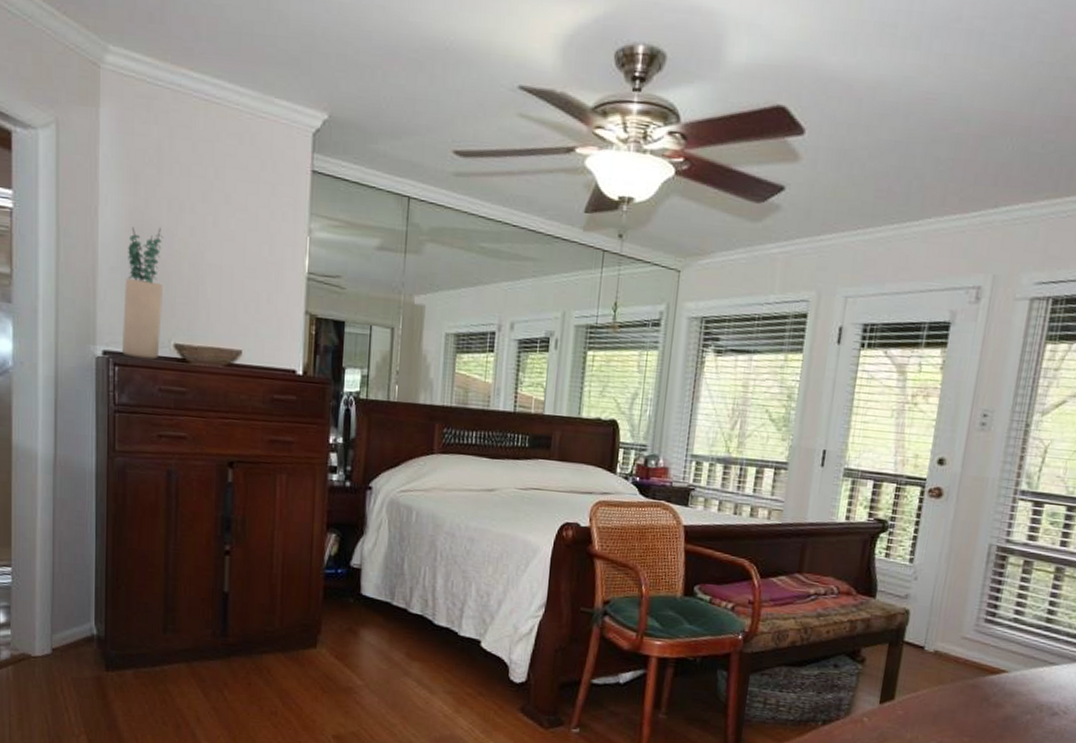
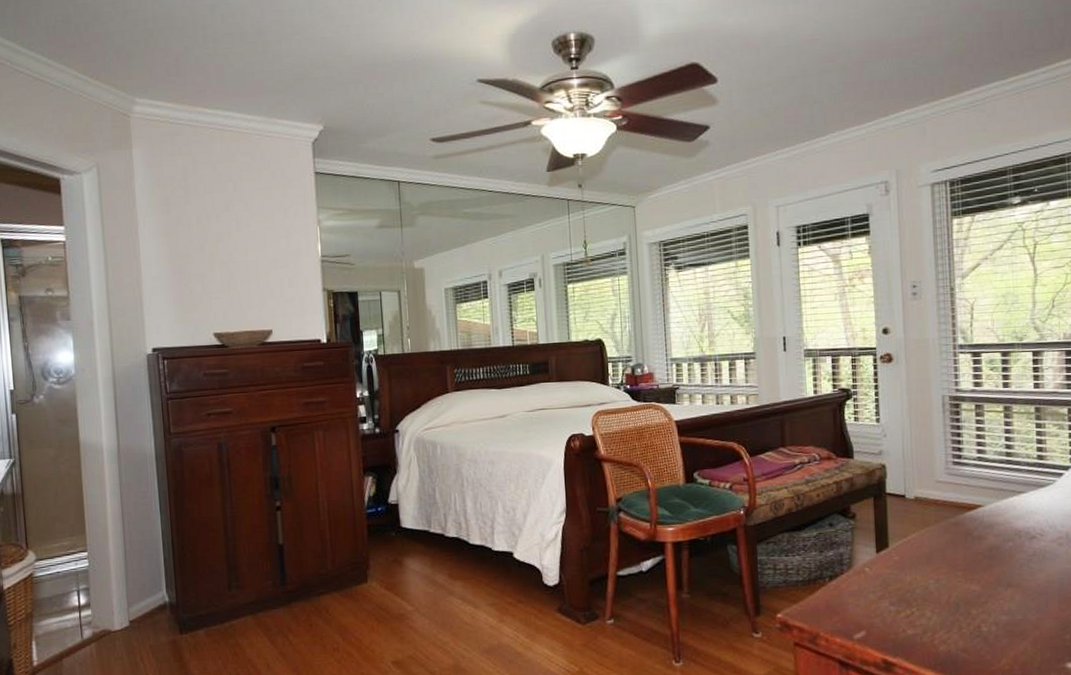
vase: present [122,227,164,360] -> none [166,238,202,351]

